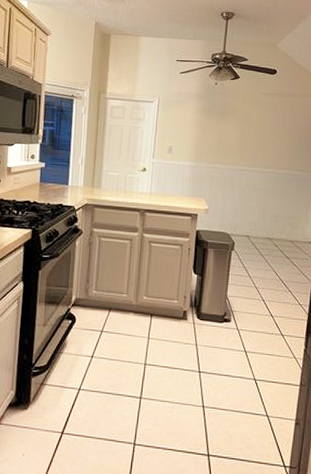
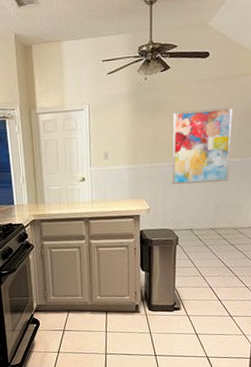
wall art: none [233,119,296,193] -> present [172,107,233,185]

